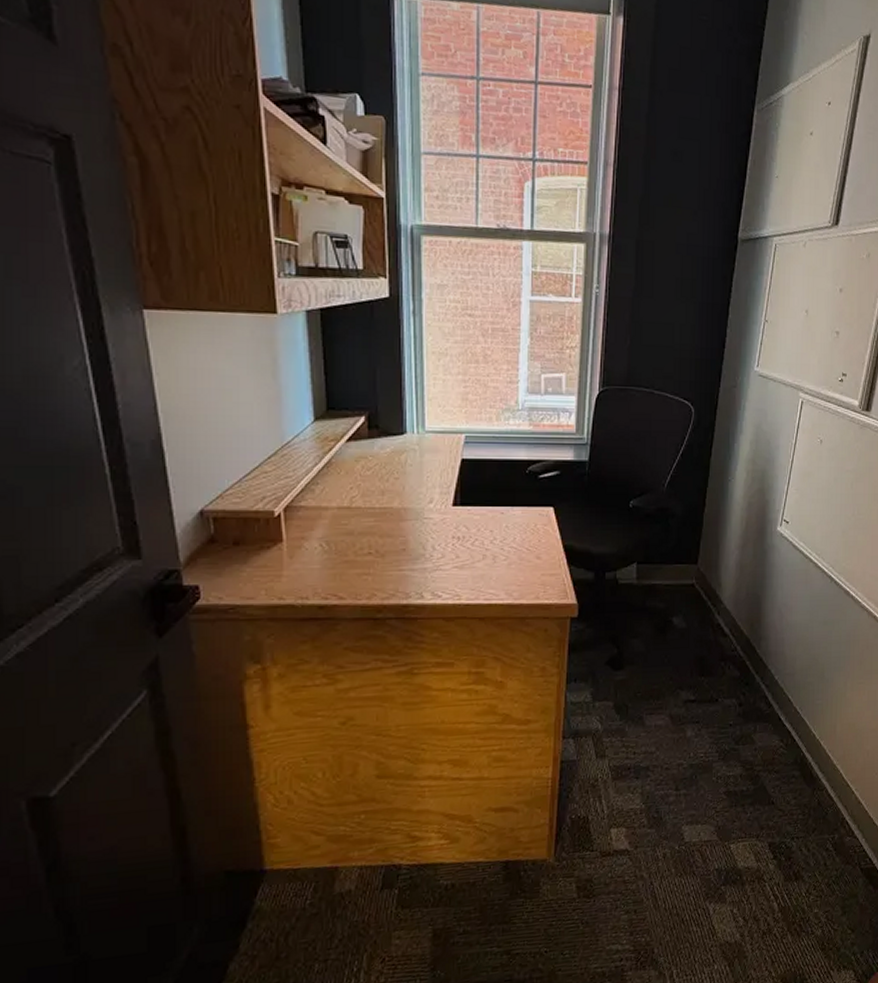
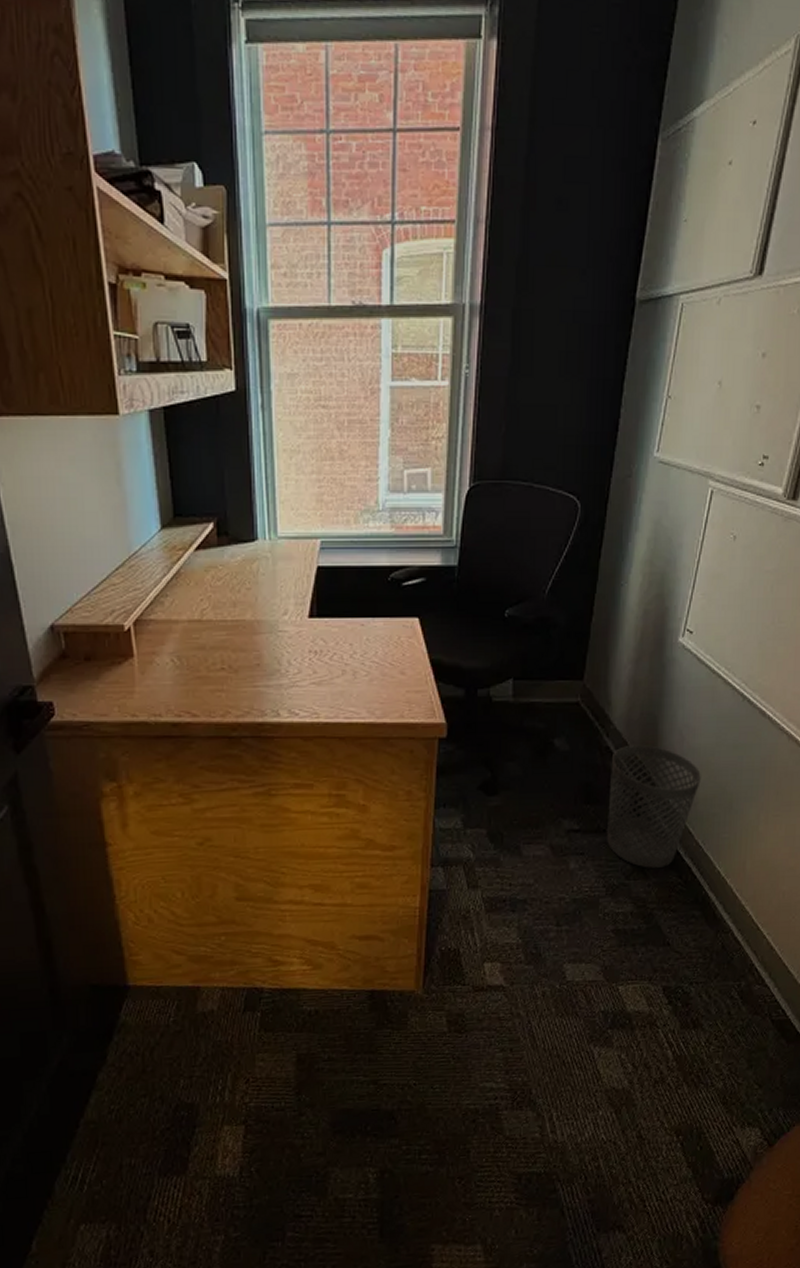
wastebasket: none [719,622,798,734] -> present [607,745,701,868]

